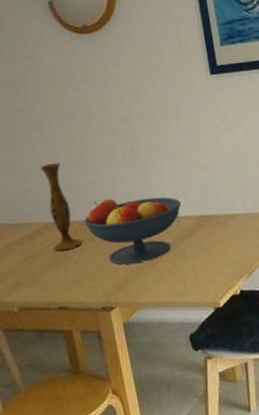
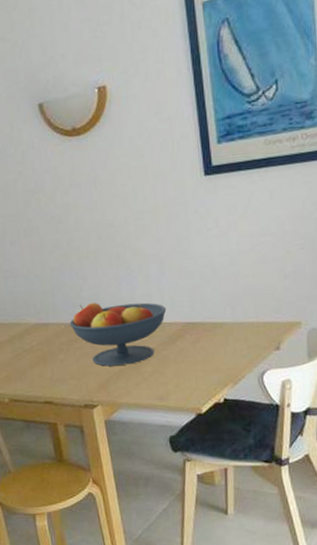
vase: present [40,163,83,251] -> none [29,267,69,351]

